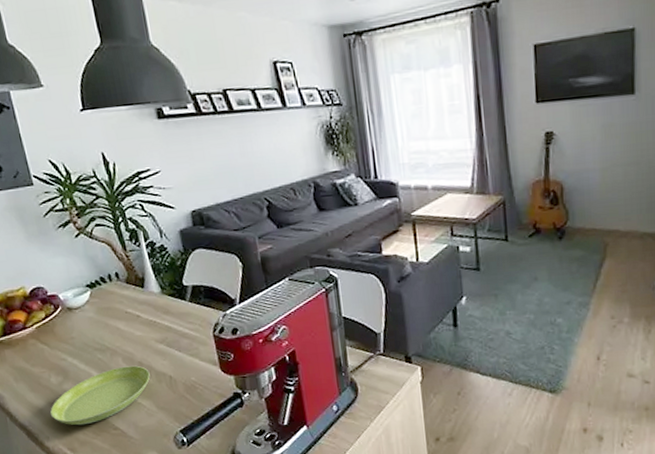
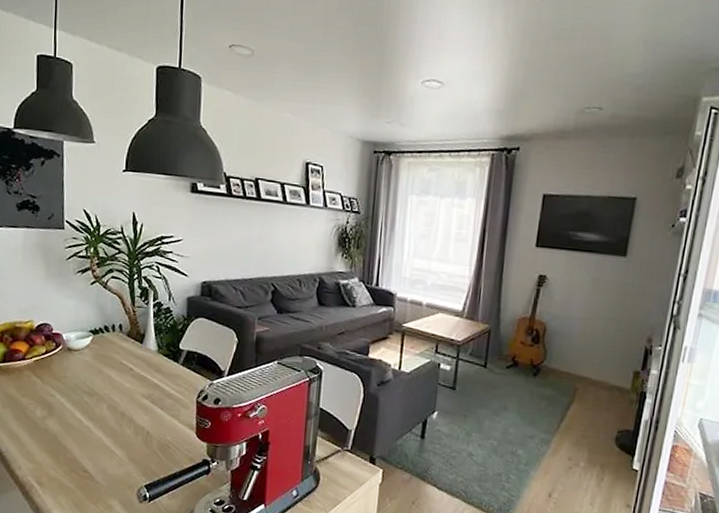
saucer: present [50,365,150,426] -> none [28,413,129,462]

